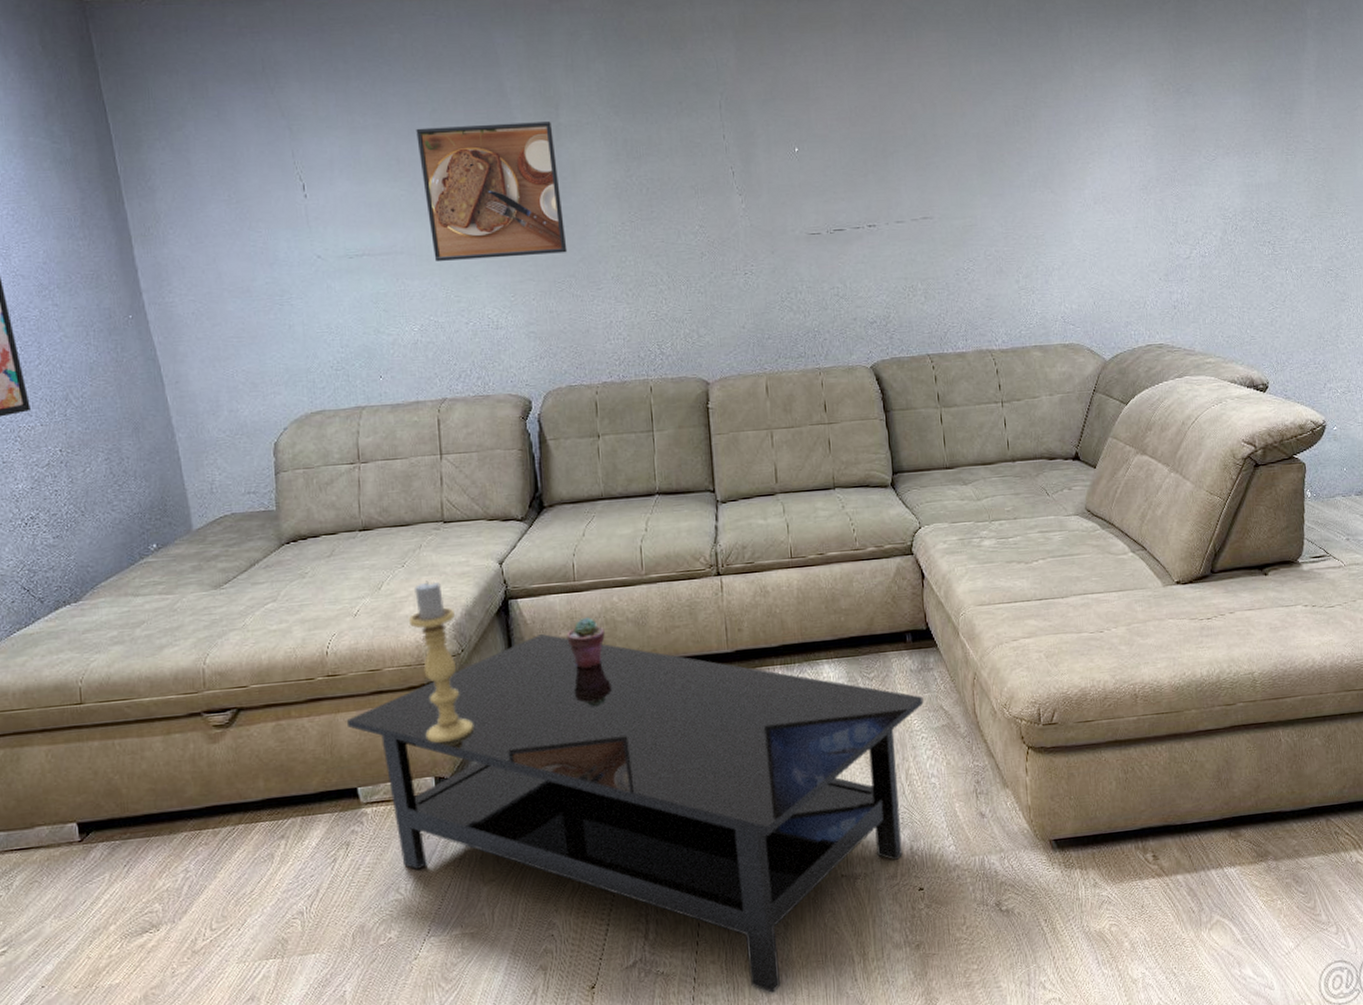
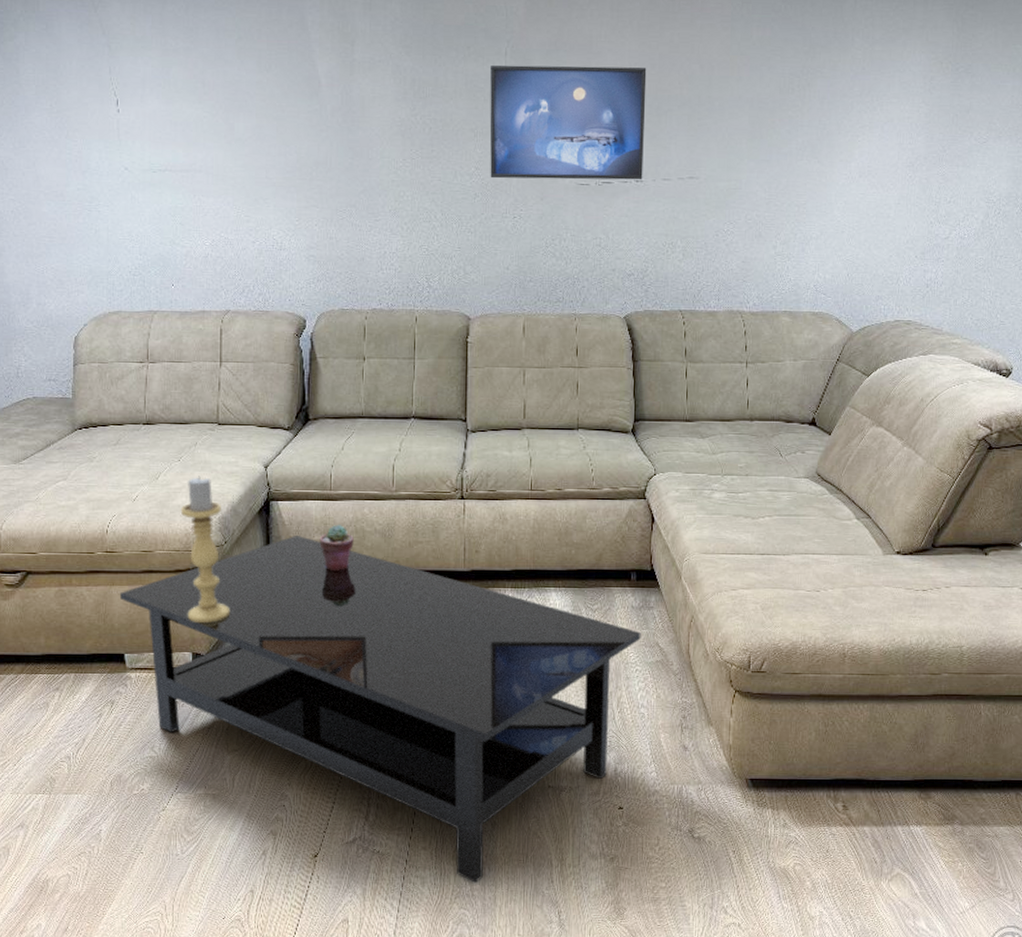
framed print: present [416,122,568,261] -> none [222,54,351,184]
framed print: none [705,111,875,236] -> present [489,65,647,180]

